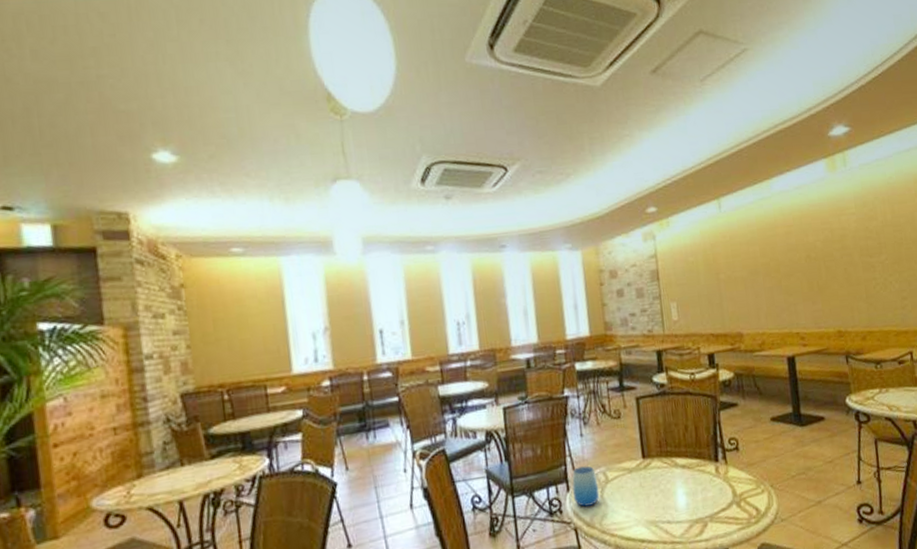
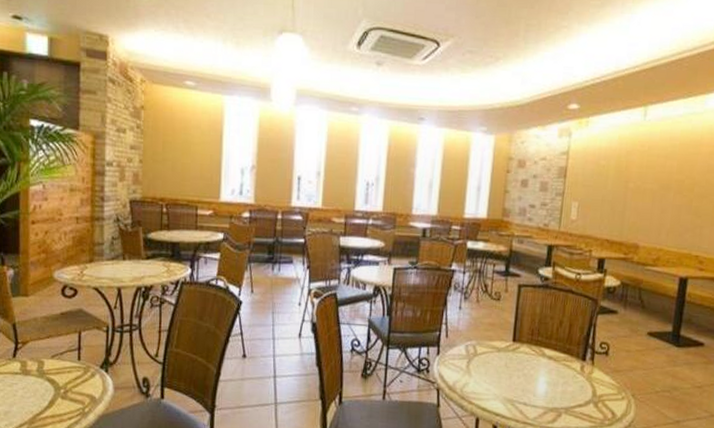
cup: present [572,465,600,507] -> none [442,335,467,372]

